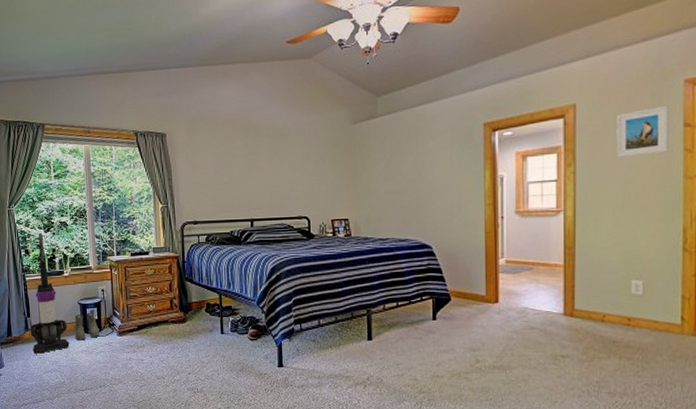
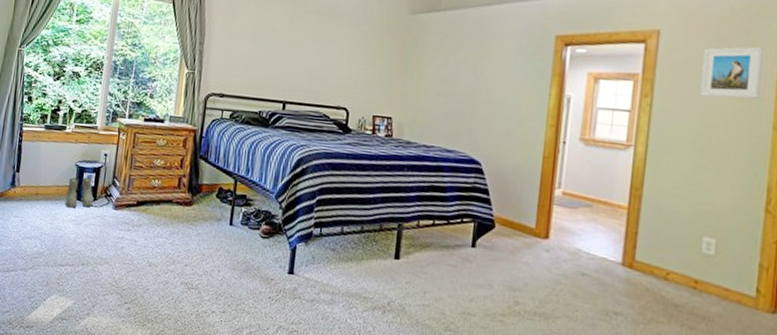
vacuum cleaner: present [30,232,70,354] -> none [14,79,59,216]

